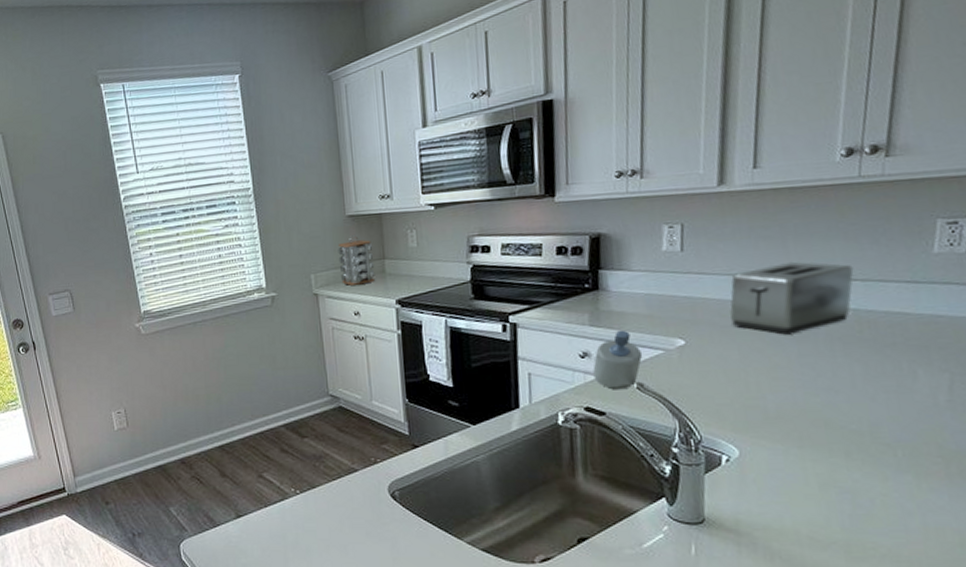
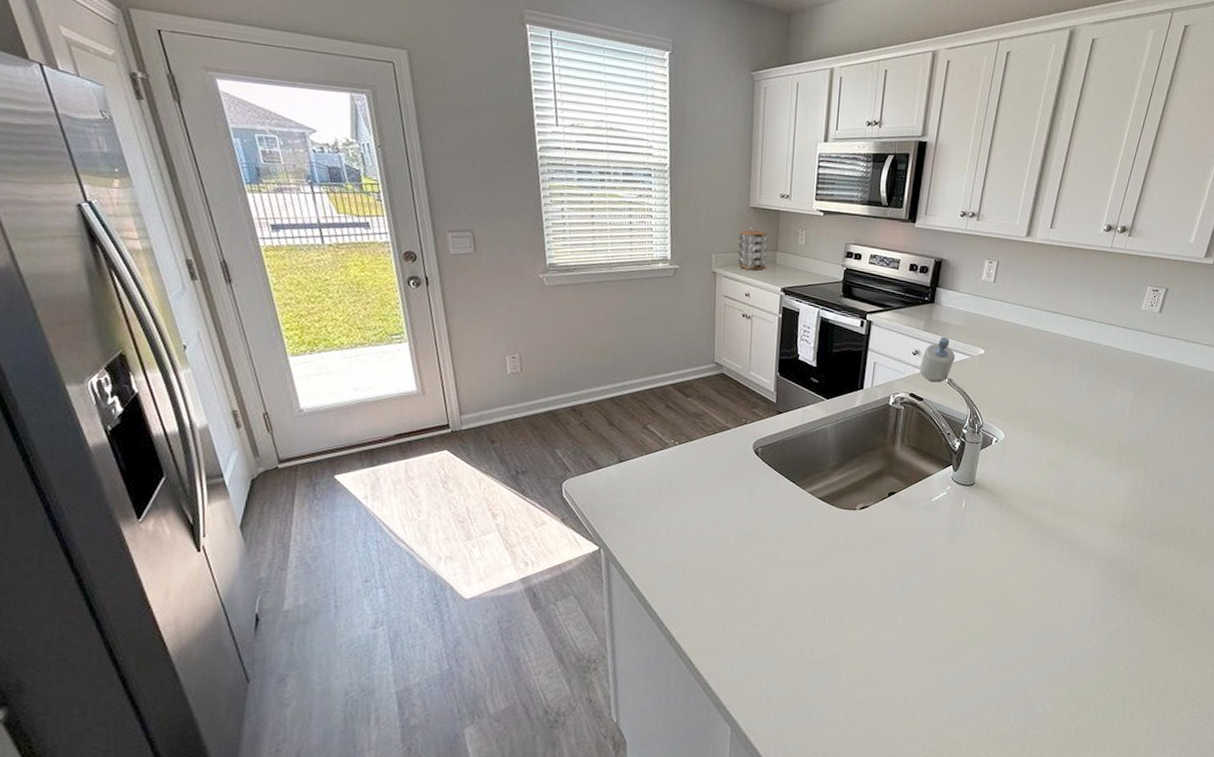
toaster: present [730,261,854,333] -> none [1017,302,1096,354]

